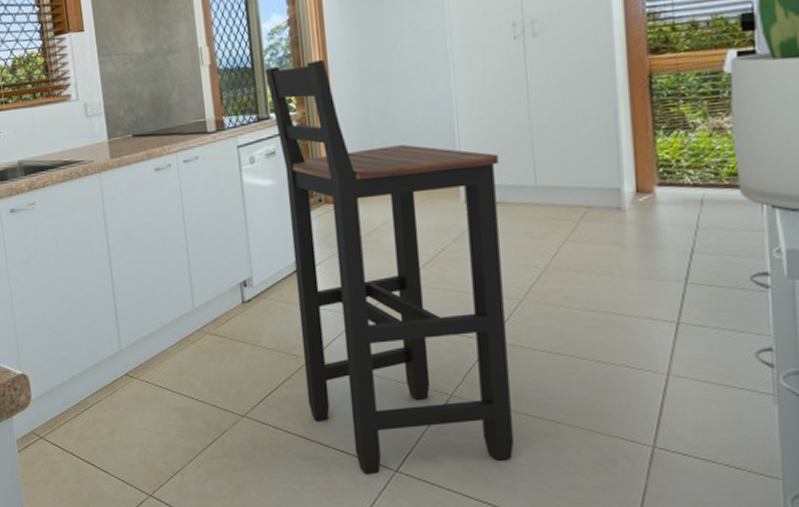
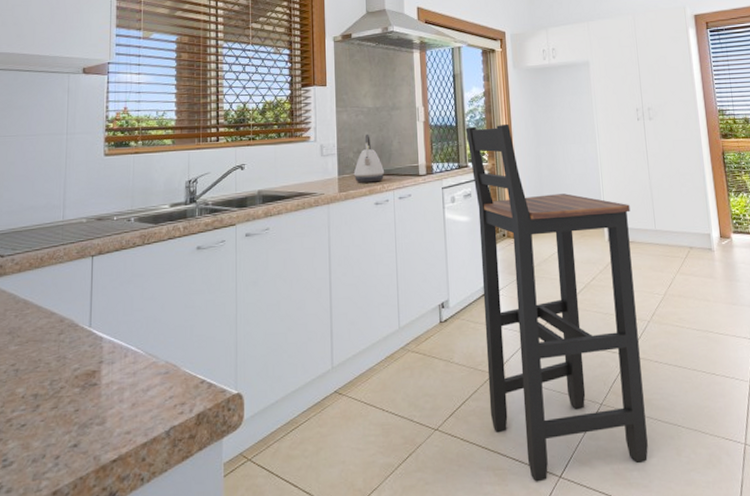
kettle: none [126,86,165,147] -> present [353,133,385,184]

